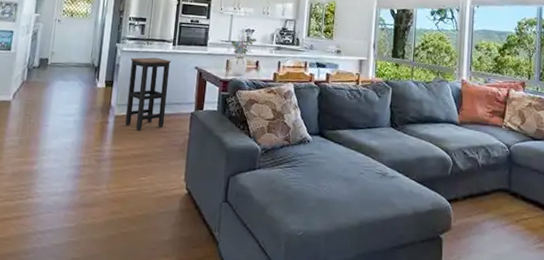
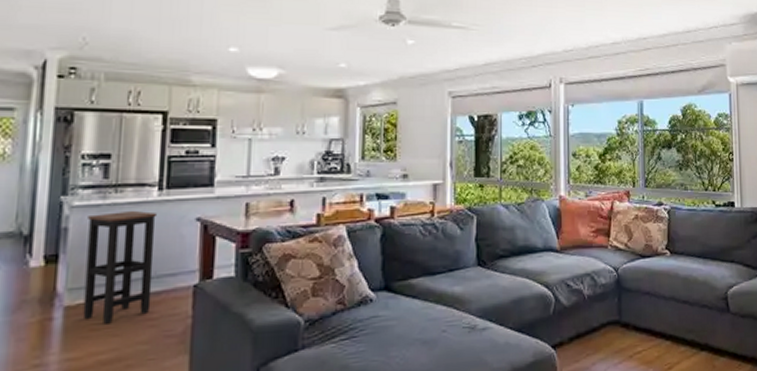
bouquet: present [230,32,257,76] -> none [250,162,290,223]

